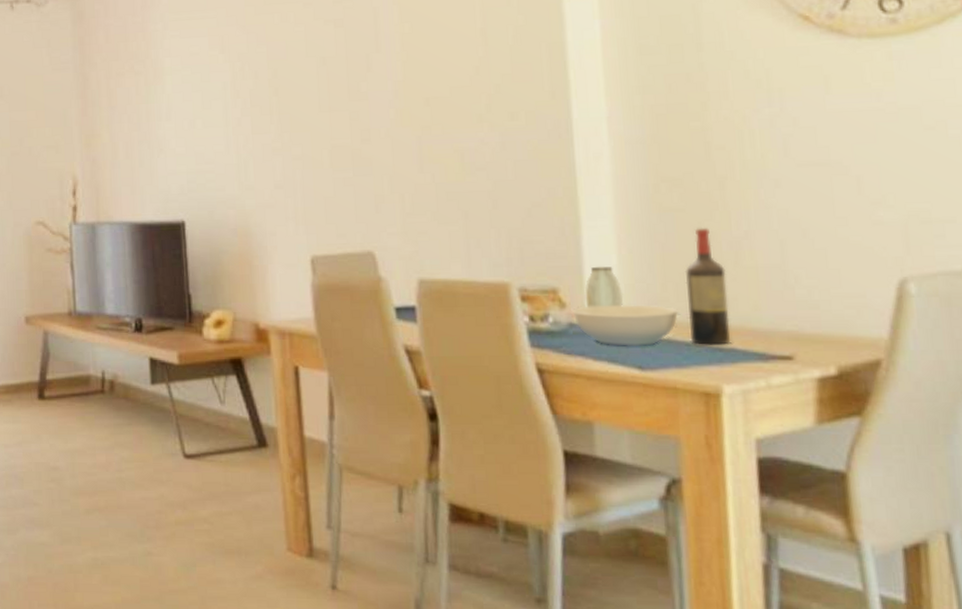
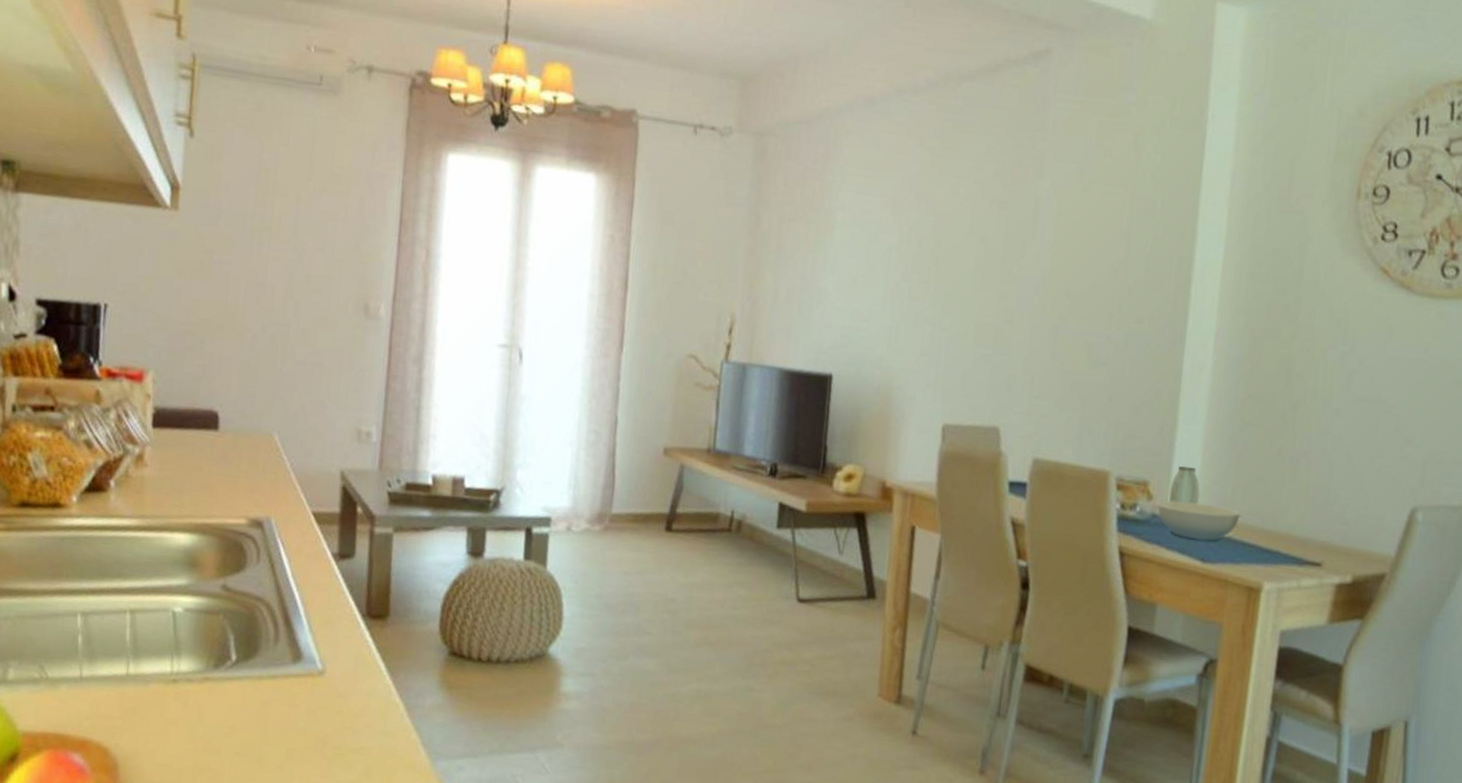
wine bottle: present [684,228,731,345] -> none [1246,443,1284,548]

